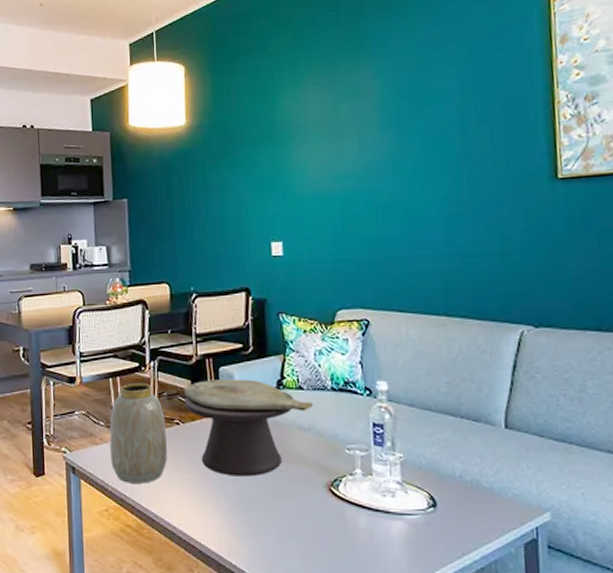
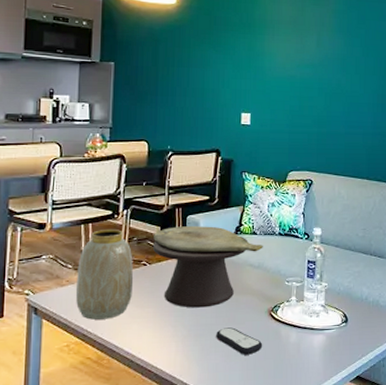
remote control: none [265,503,324,539] -> present [216,327,263,355]

